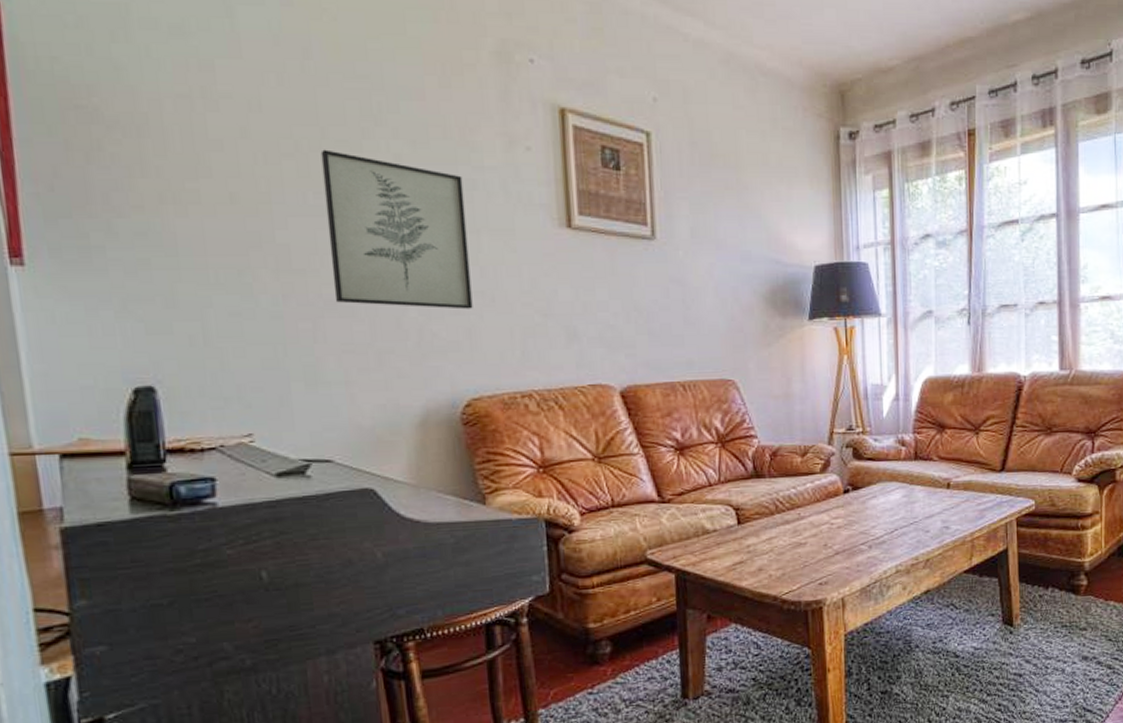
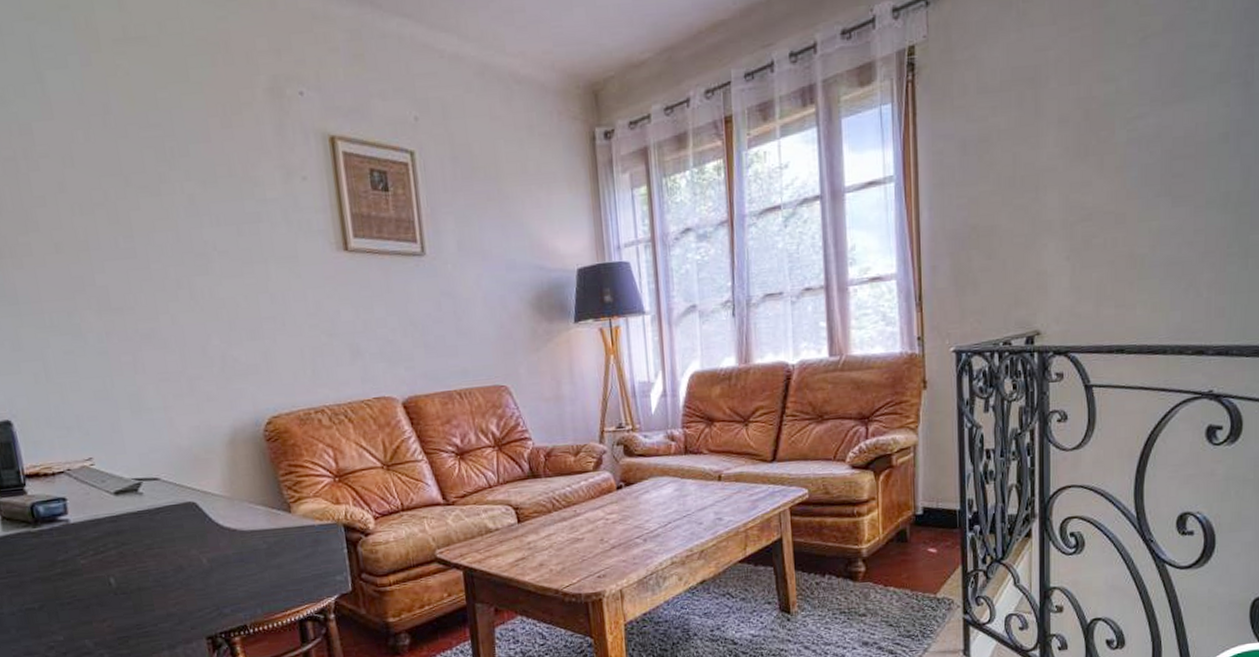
wall art: present [320,149,473,310] -> none [126,196,267,337]

